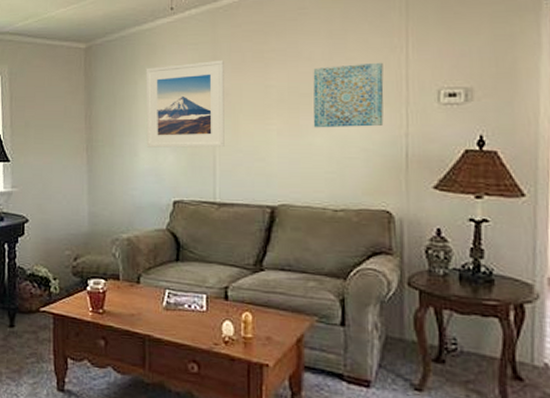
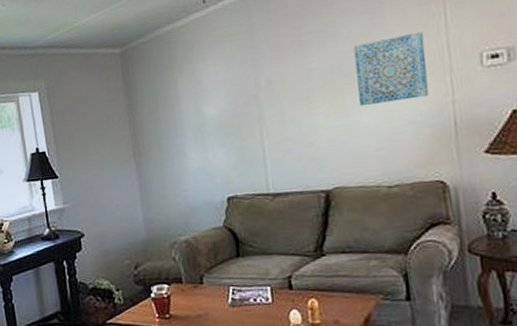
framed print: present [145,61,225,148] -> none [184,49,273,147]

